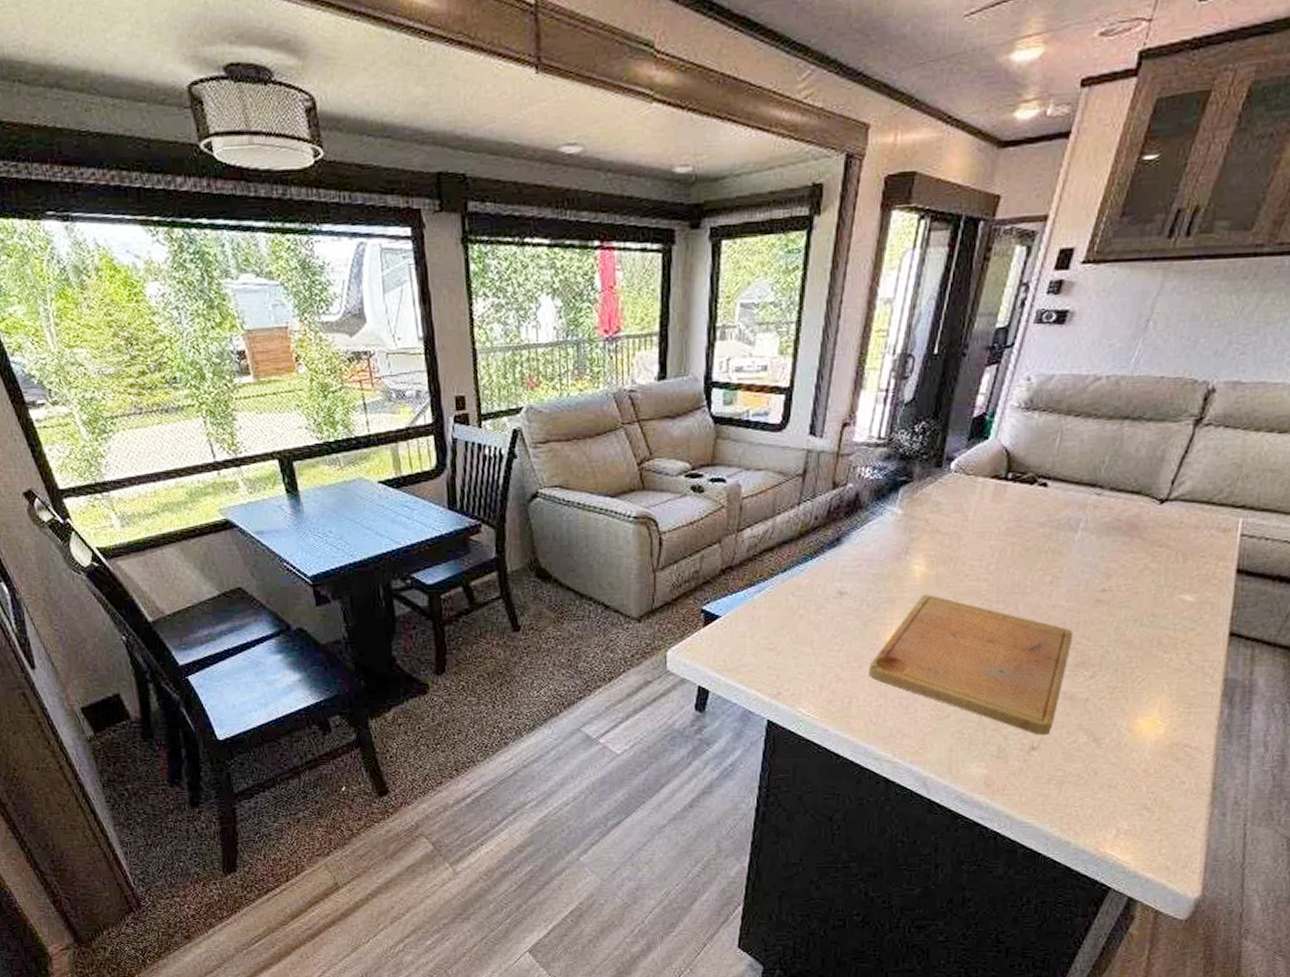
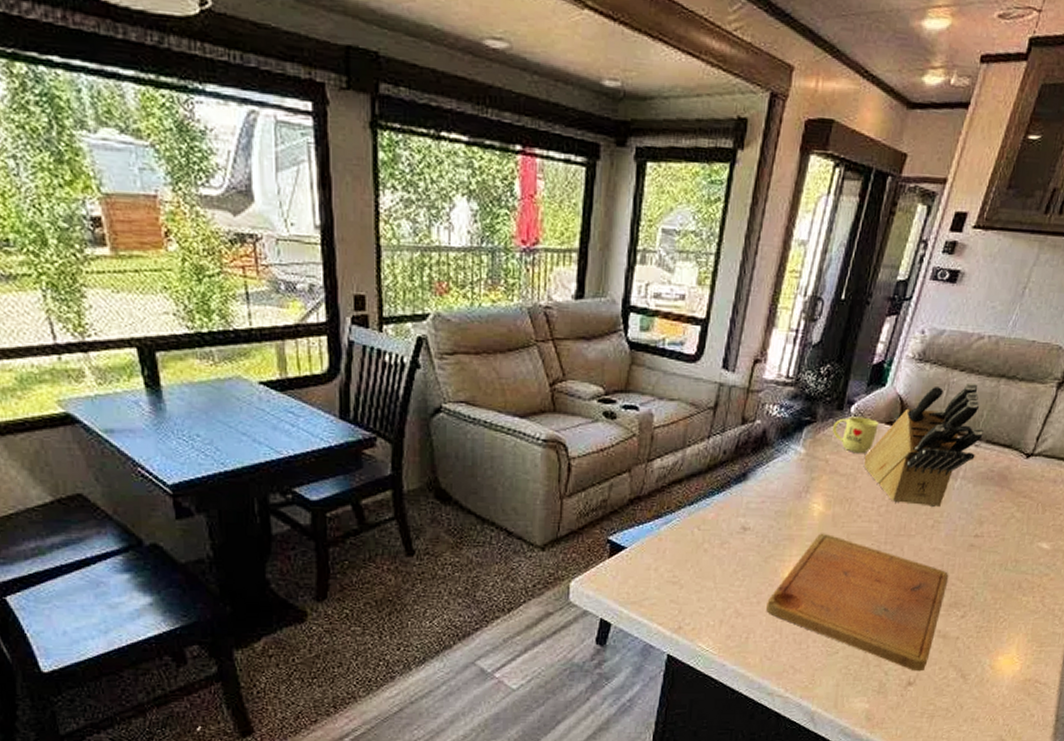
mug: none [930,472,983,511] -> present [832,416,879,454]
knife block: none [968,427,1106,562] -> present [864,382,984,507]

